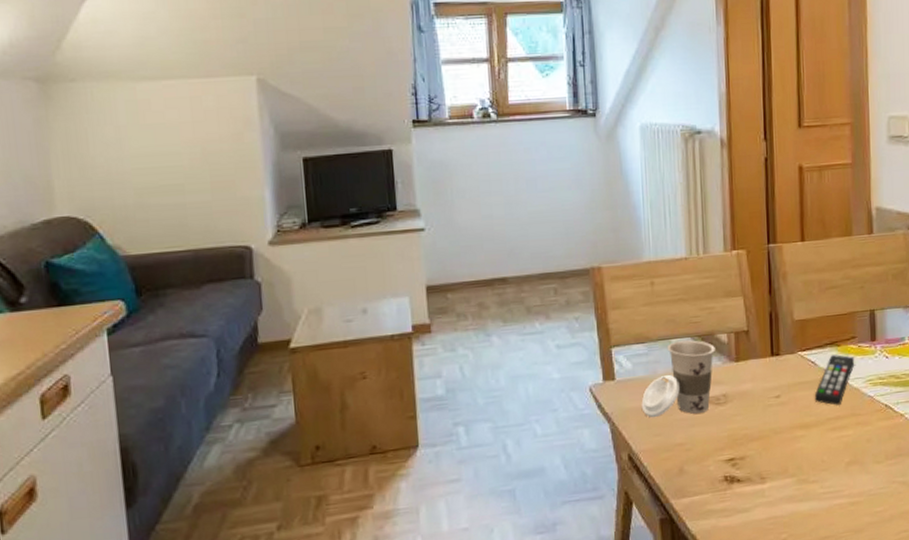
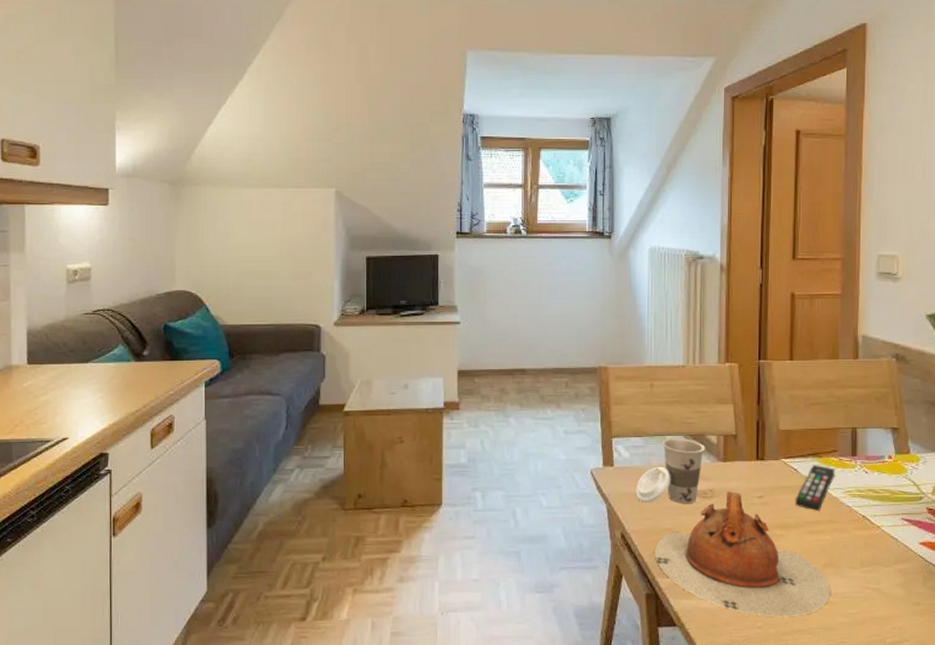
teapot: none [666,394,857,527] -> present [654,492,831,618]

